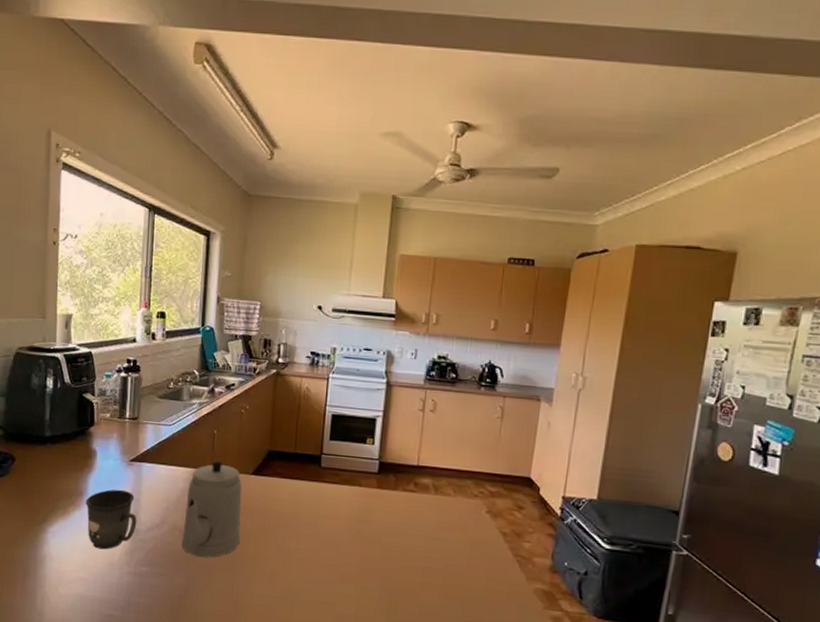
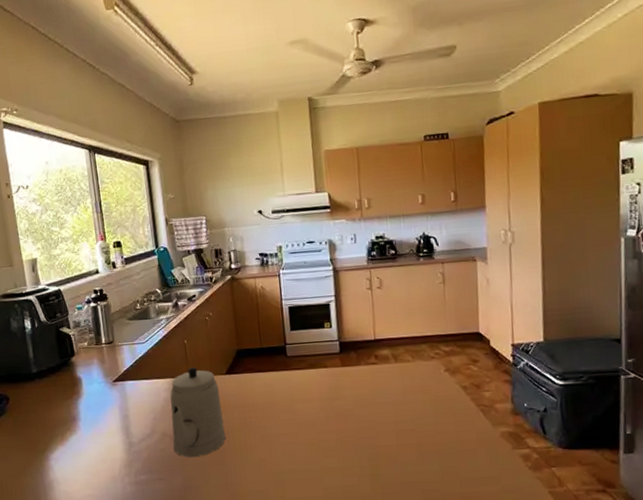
mug: present [86,489,137,550] -> none [80,409,130,466]

